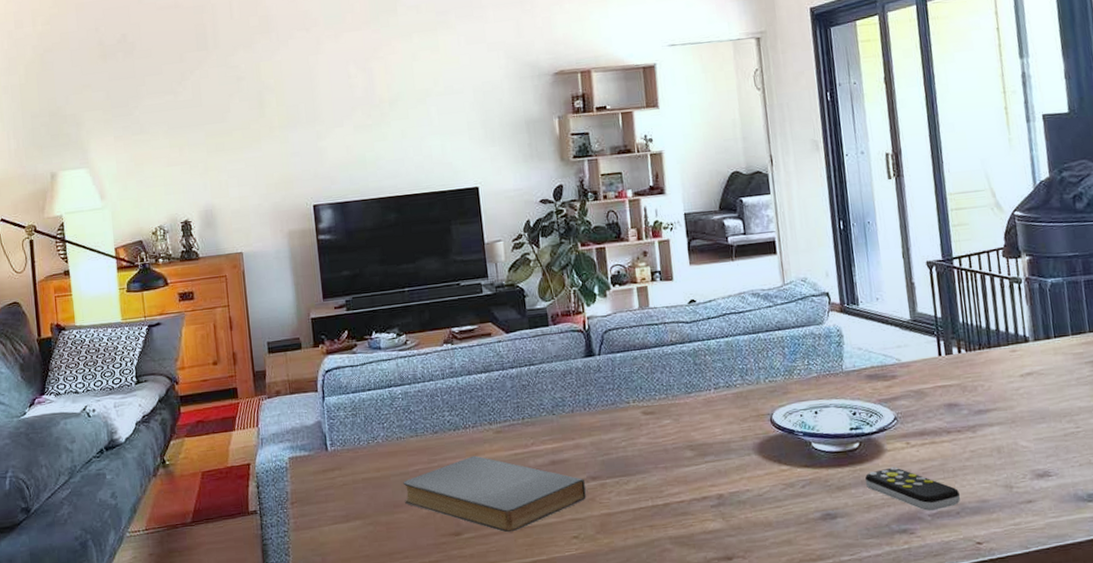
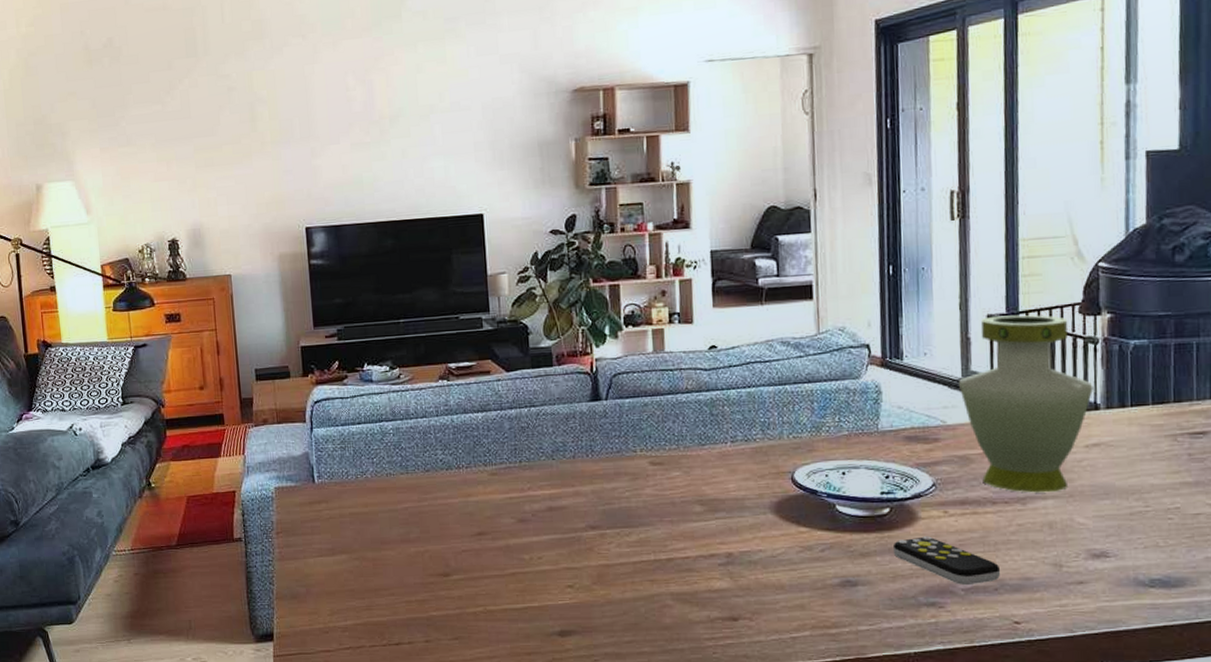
book: present [403,455,587,533] -> none [391,497,585,577]
vase: none [908,260,1022,421] -> present [959,315,1094,493]

